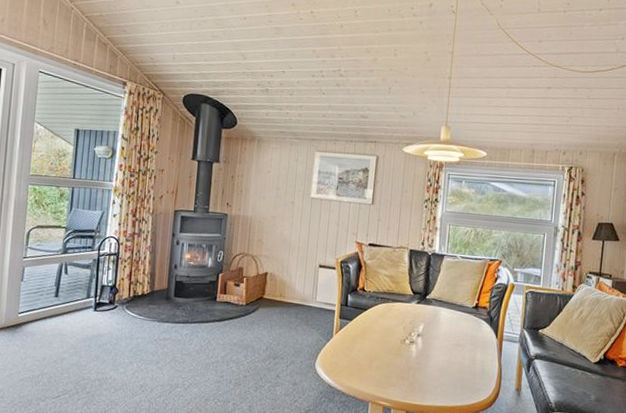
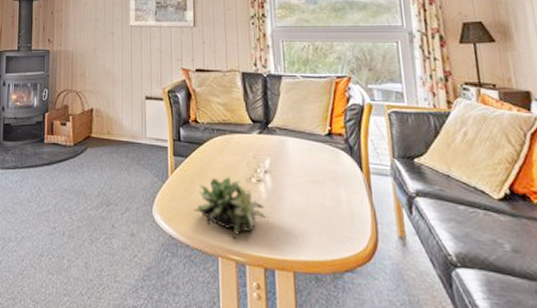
succulent plant: none [352,338,415,389] -> present [194,177,268,239]

